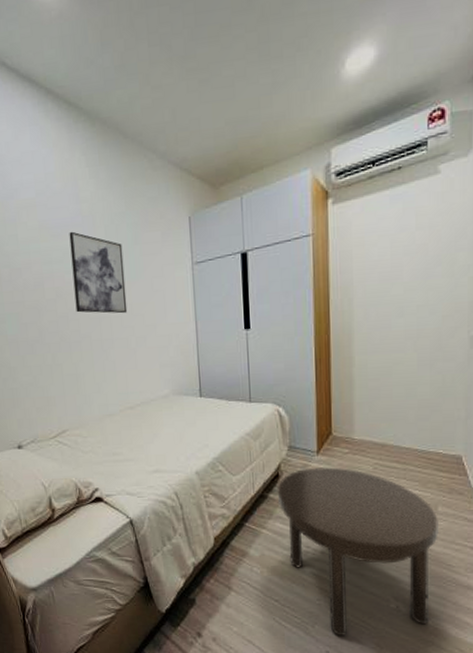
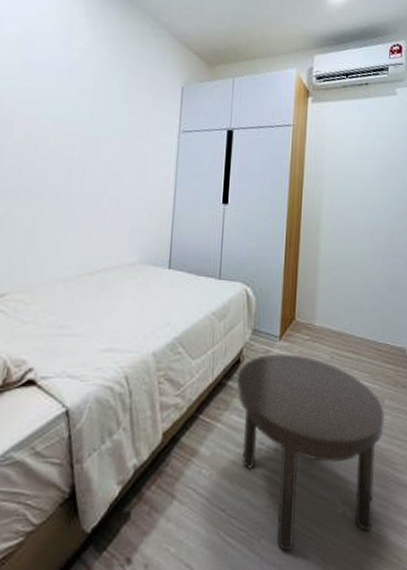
wall art: present [69,231,128,314] -> none [45,76,110,170]

